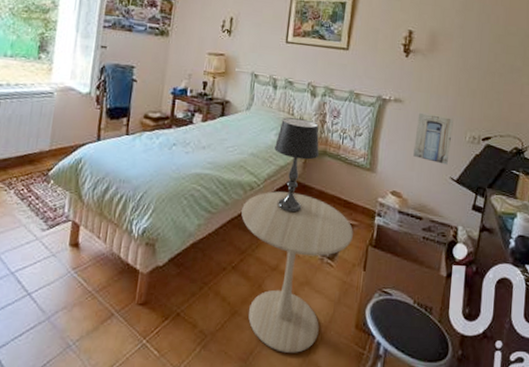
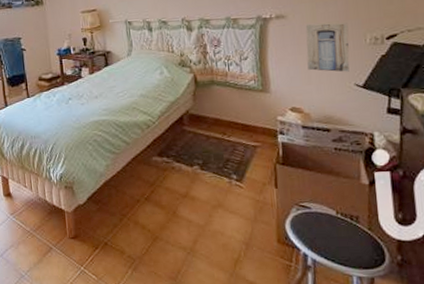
side table: present [241,191,353,353] -> none [143,124,258,270]
table lamp: present [274,117,320,214] -> none [161,54,208,144]

